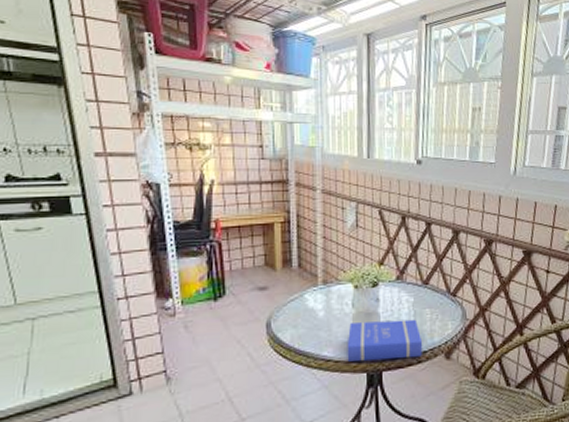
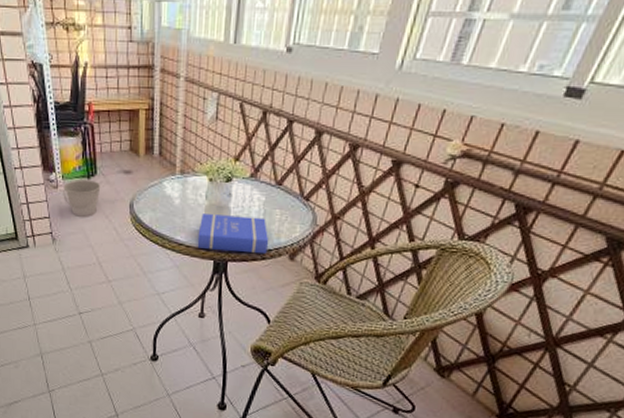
bucket: none [182,302,231,348] -> present [63,180,101,218]

